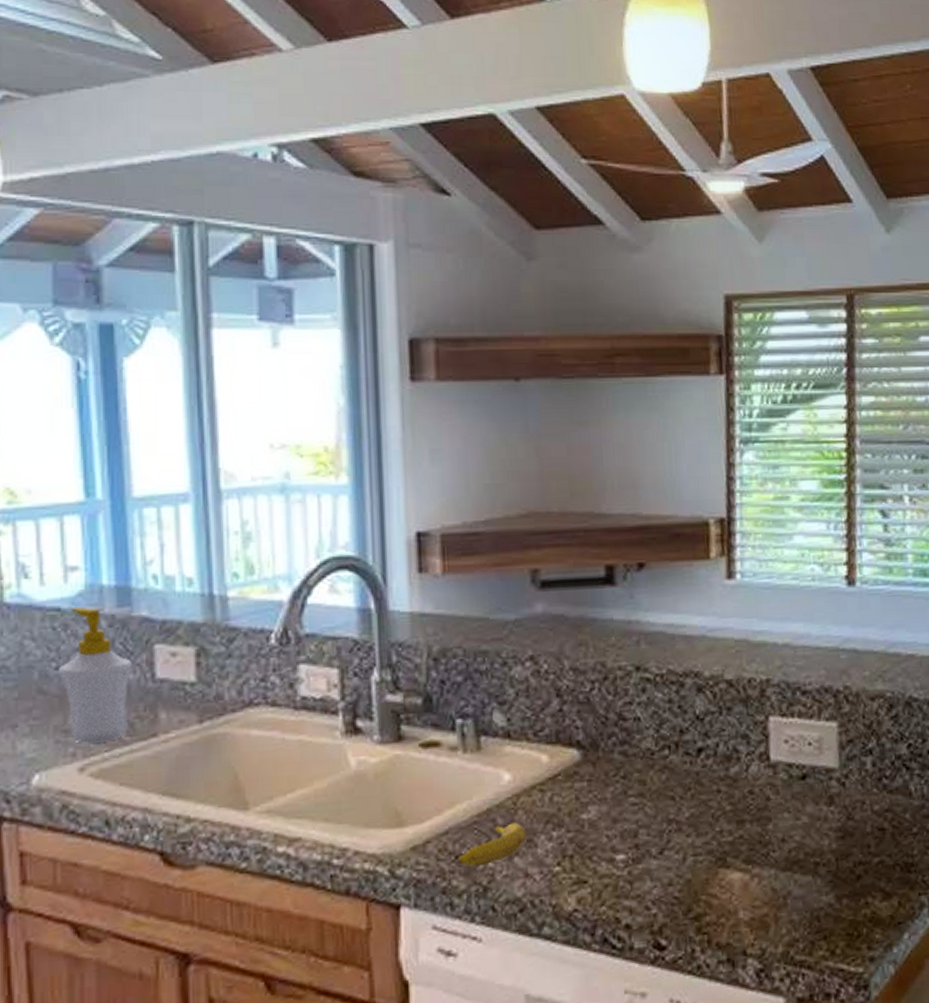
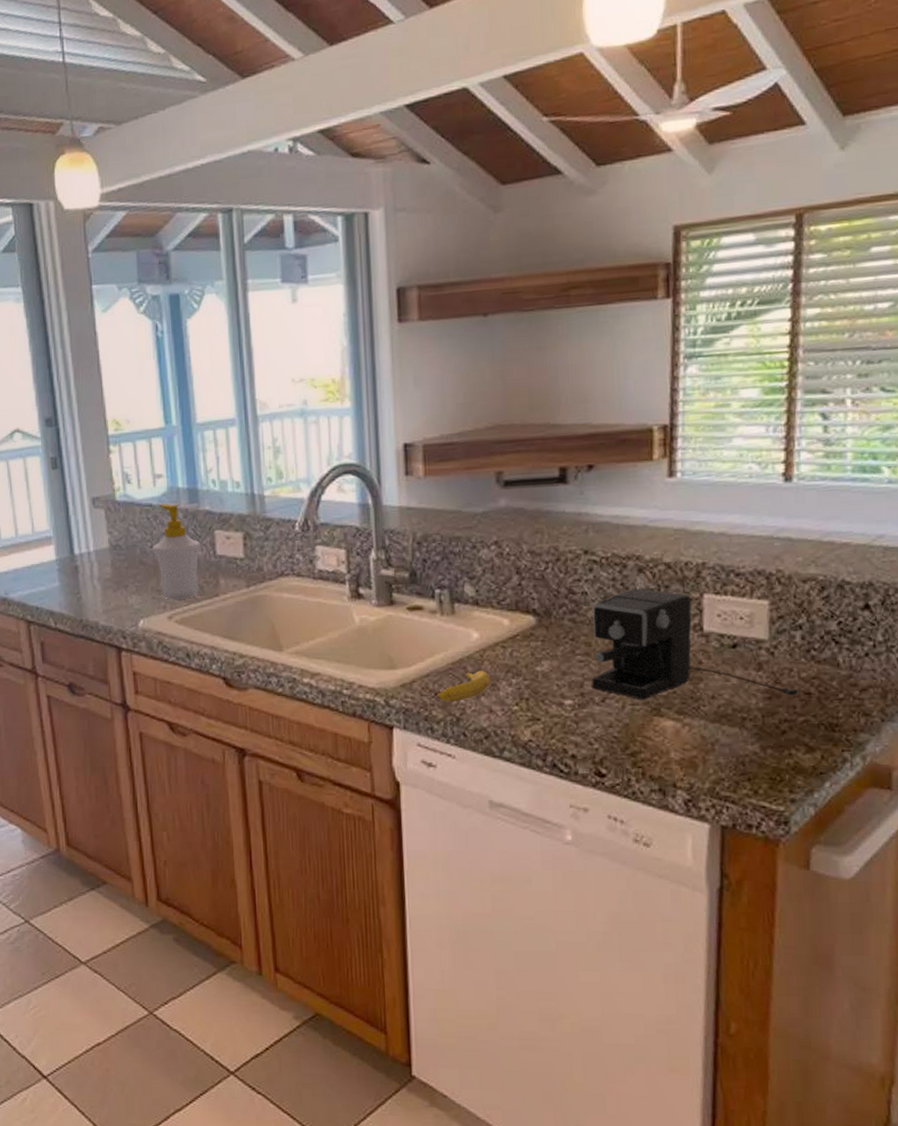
coffee maker: none [647,711,874,849] -> present [591,588,800,700]

